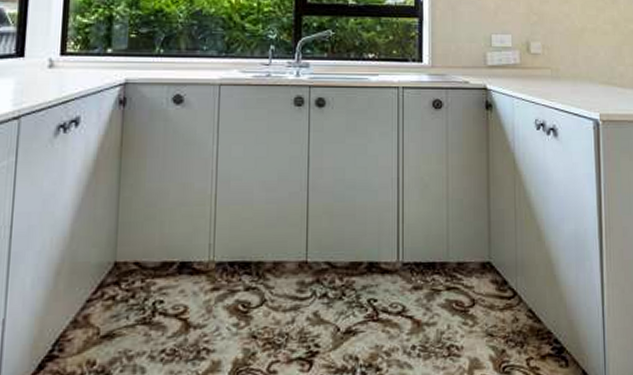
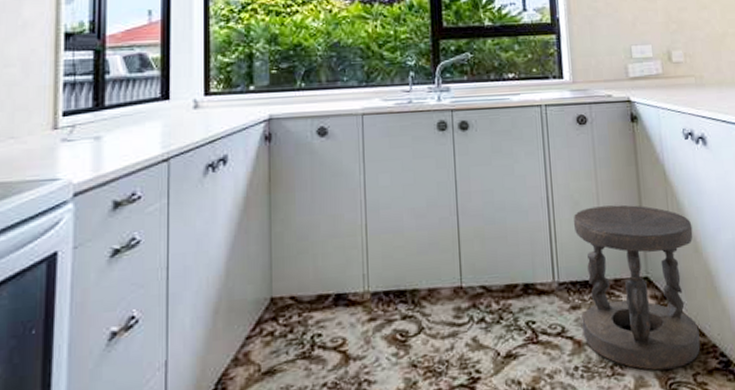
stool: none [421,190,537,353] -> present [573,204,701,370]

